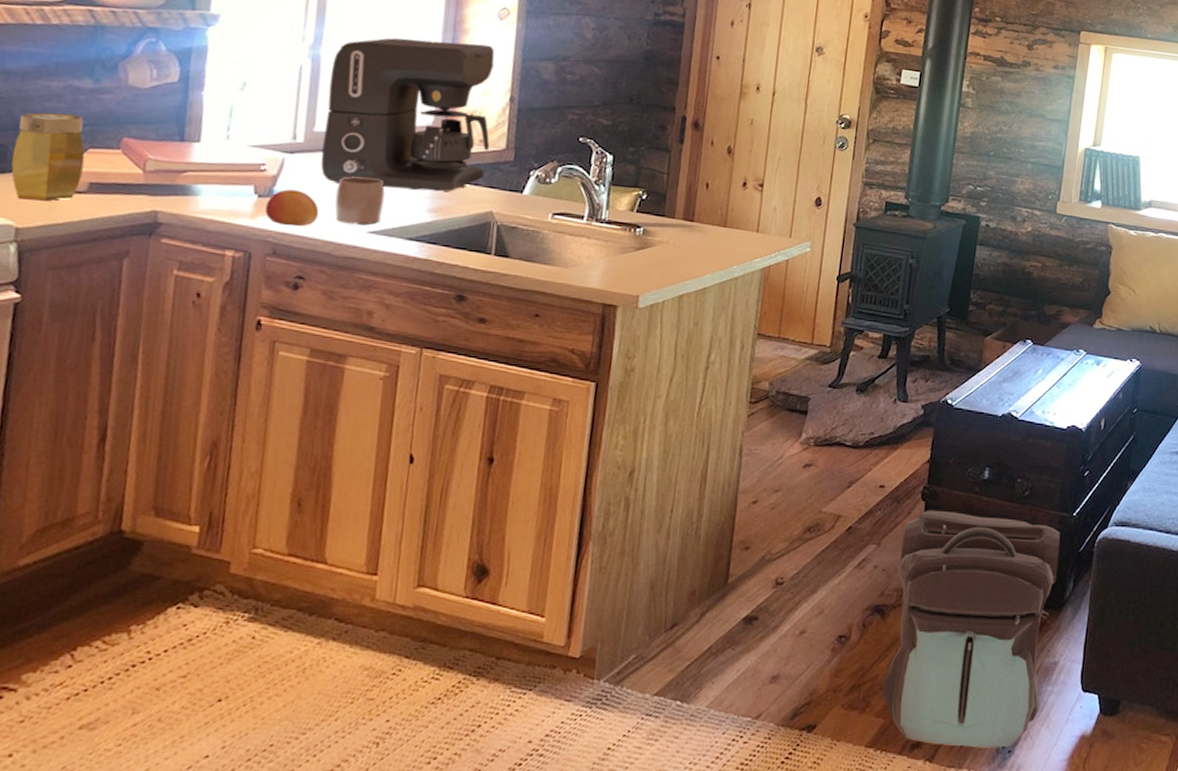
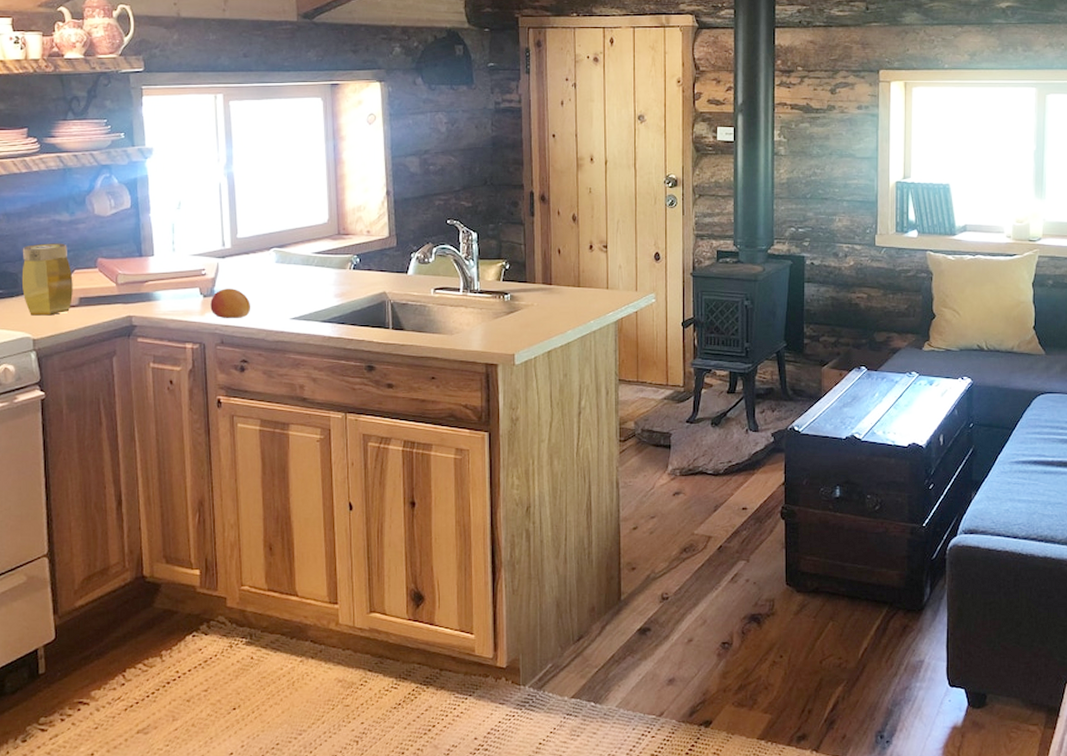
coffee maker: present [321,37,495,192] -> none [243,148,376,280]
mug: present [335,176,385,225] -> none [261,272,300,313]
backpack: present [881,510,1060,748] -> none [766,527,914,739]

